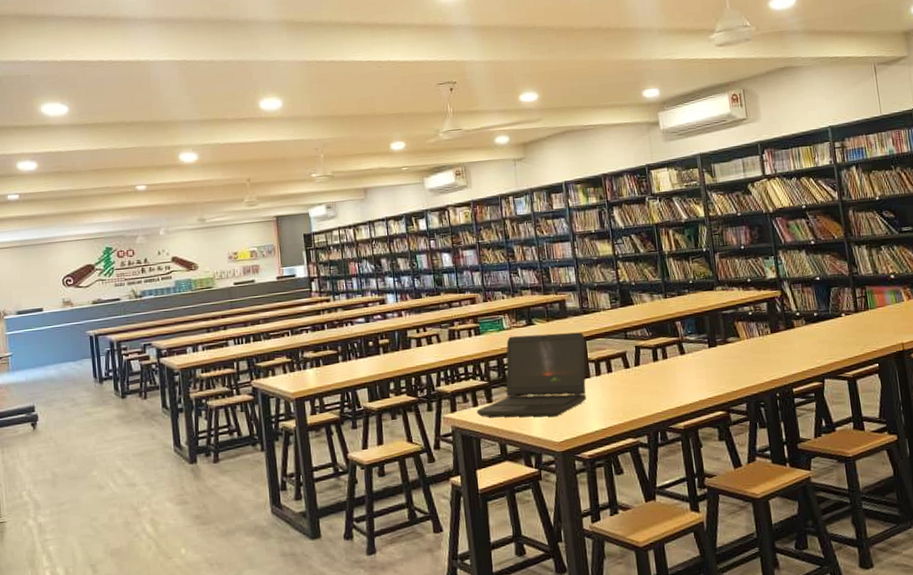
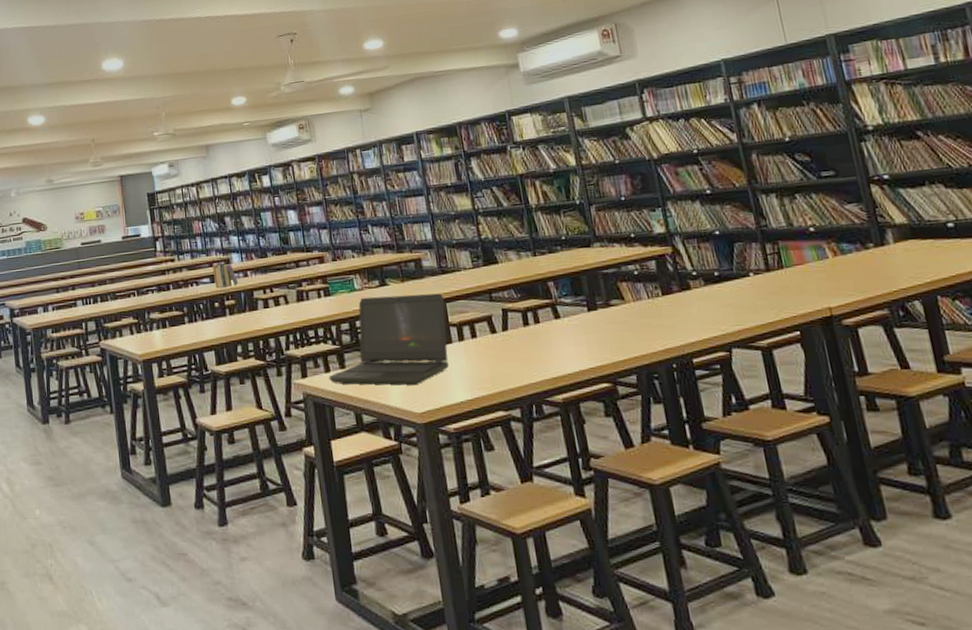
books: none [367,302,393,327] -> present [212,262,239,288]

